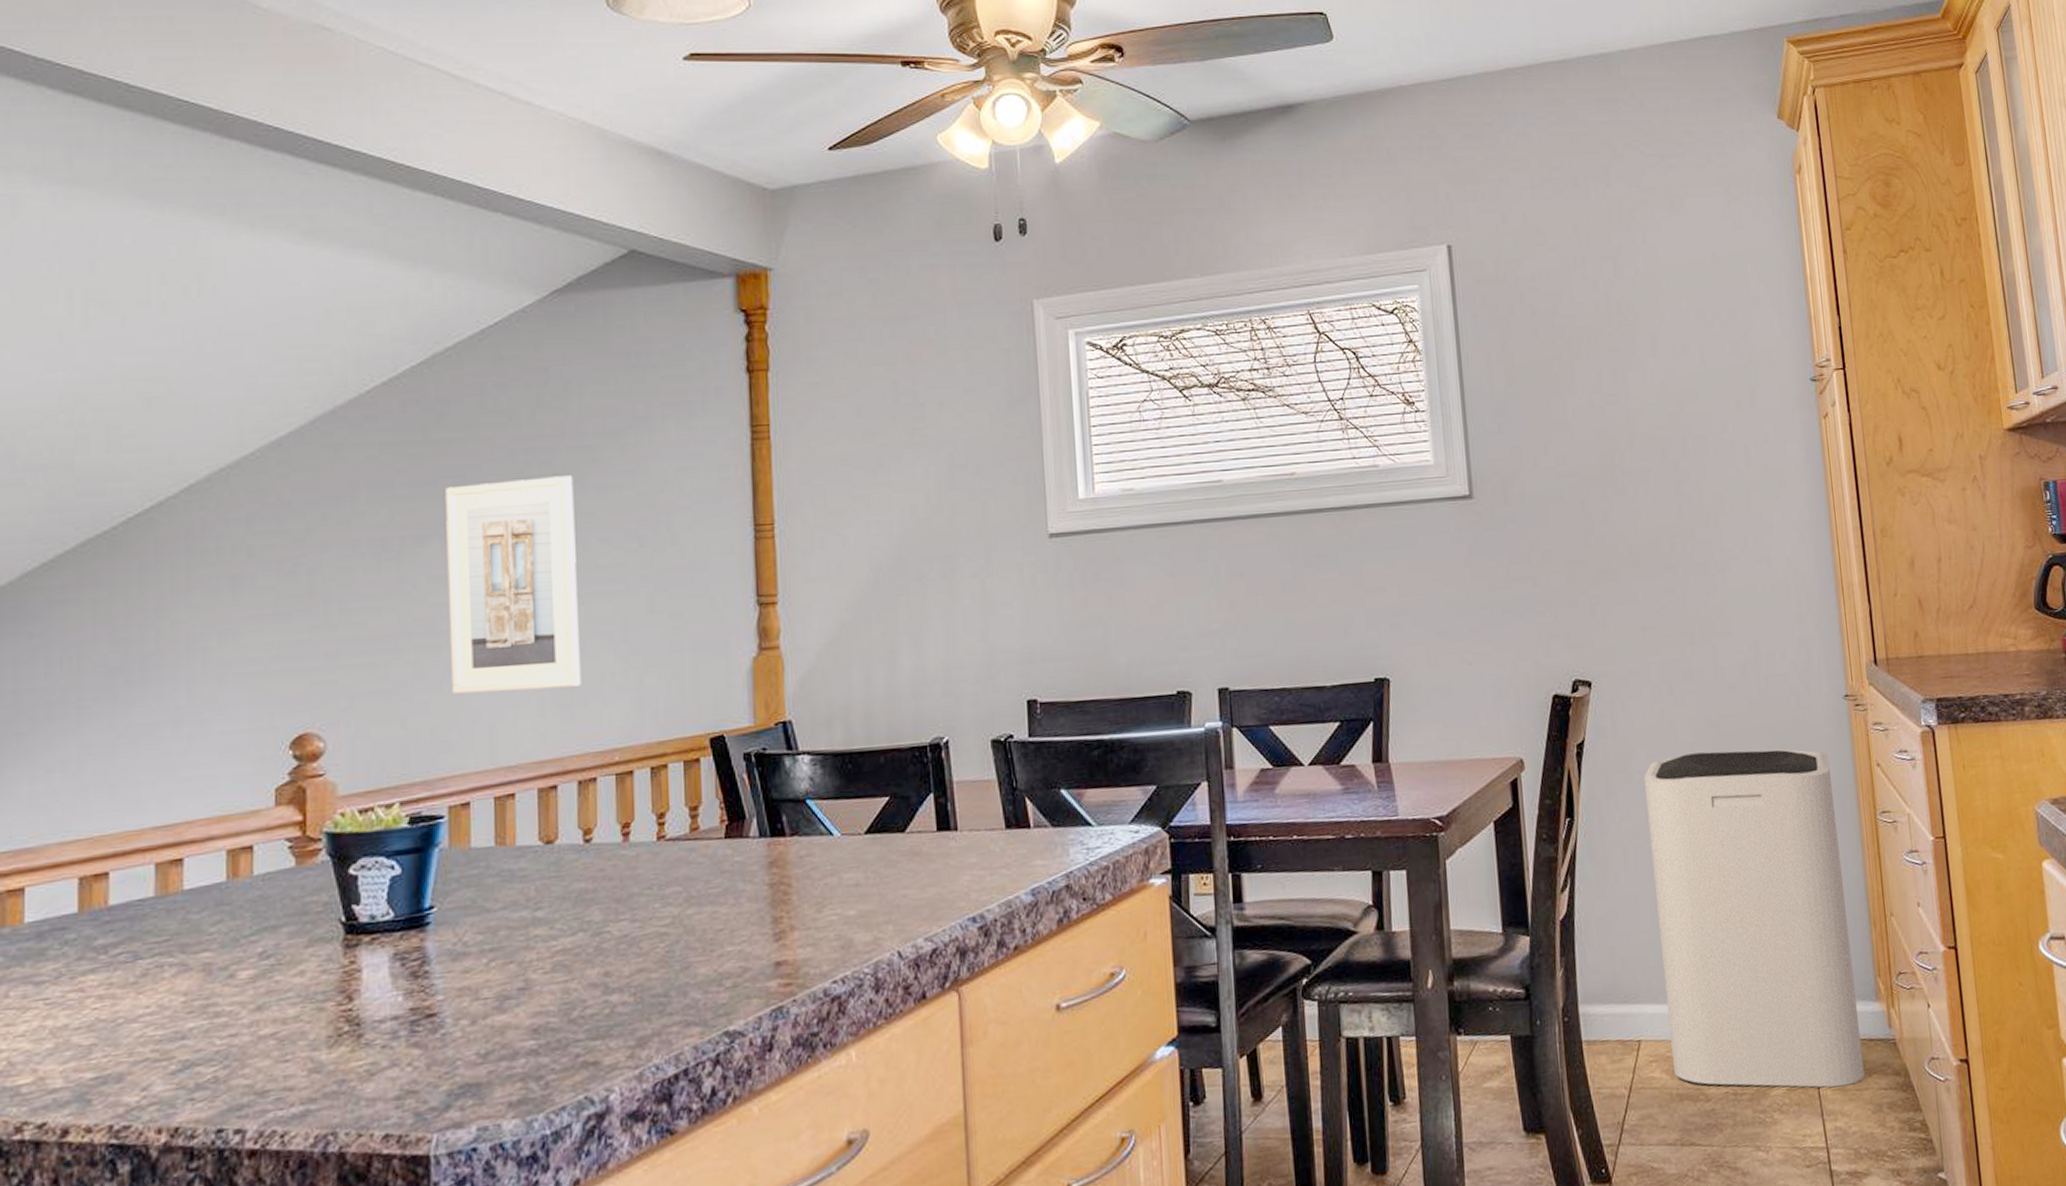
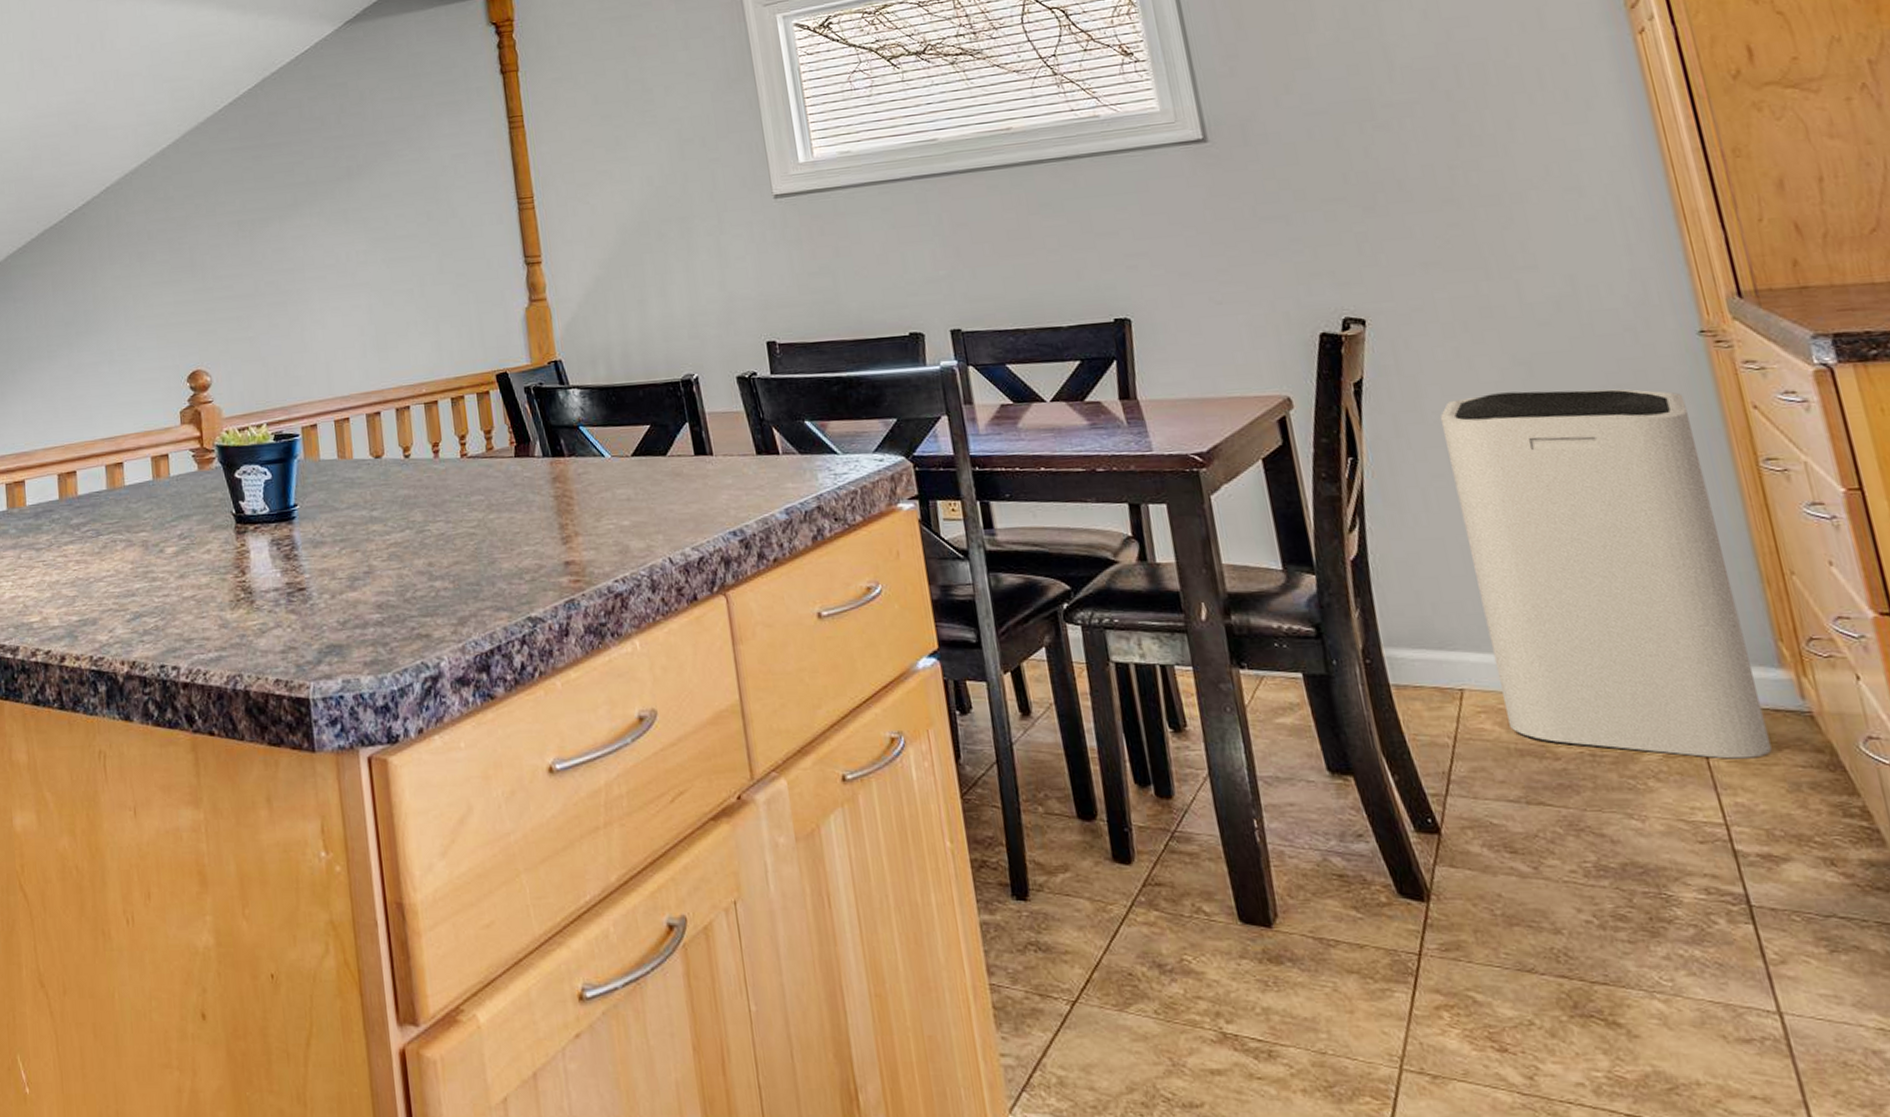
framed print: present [445,475,582,694] -> none [280,166,393,340]

